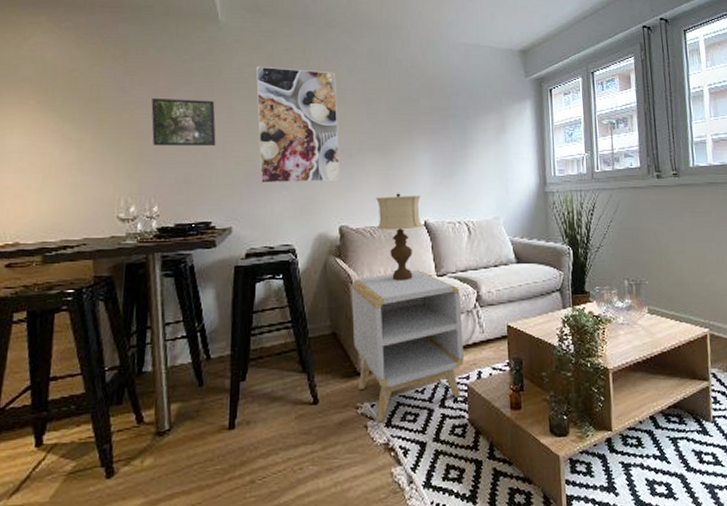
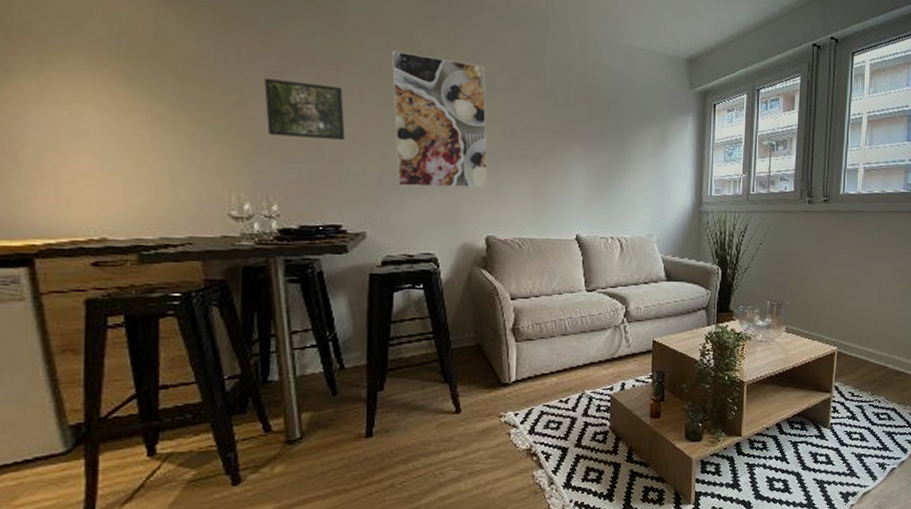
side table: present [351,270,464,423] -> none [497,285,610,430]
table lamp: present [376,193,423,281] -> none [525,204,575,295]

